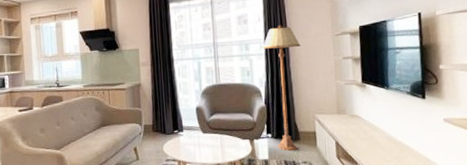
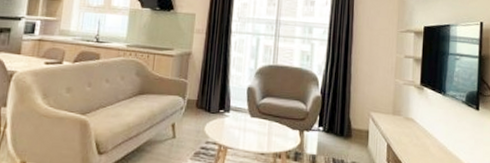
floor lamp: present [262,25,301,151] -> none [325,12,365,148]

